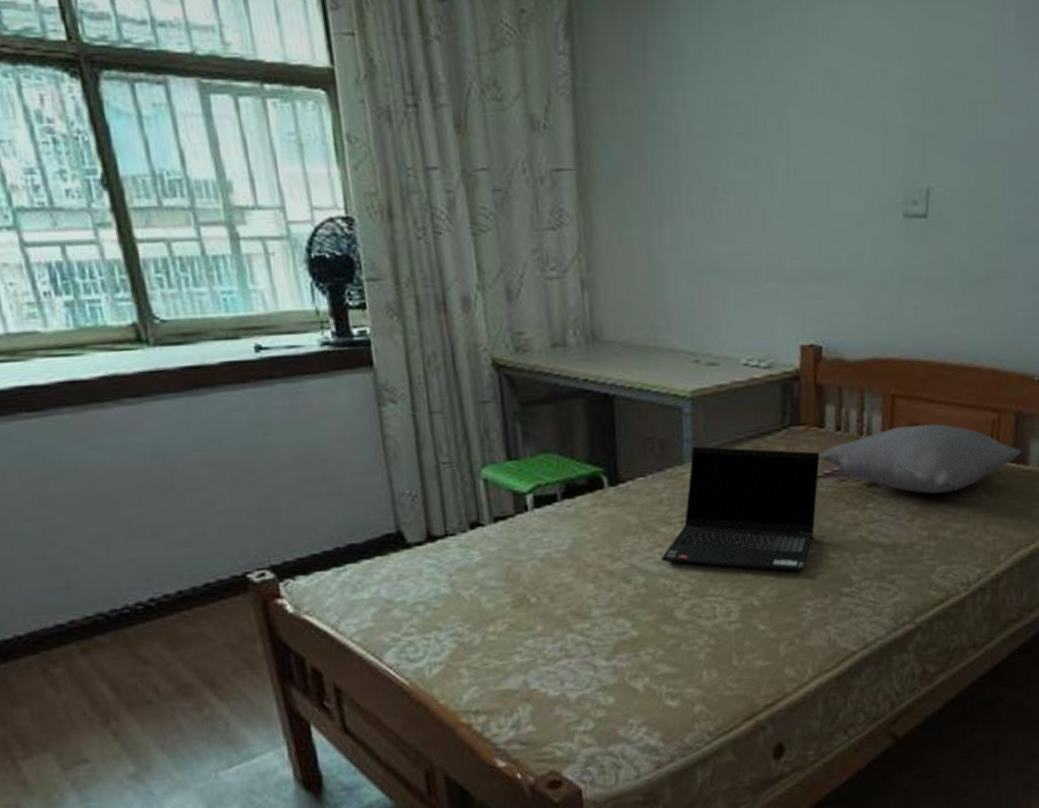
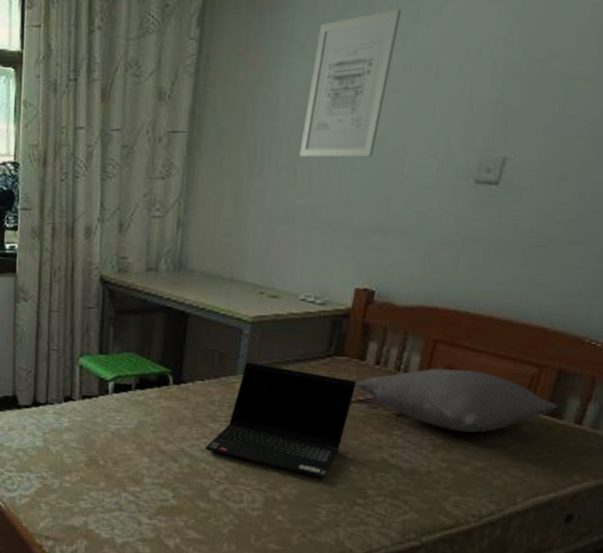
wall art: none [711,22,798,195] -> present [299,9,402,157]

